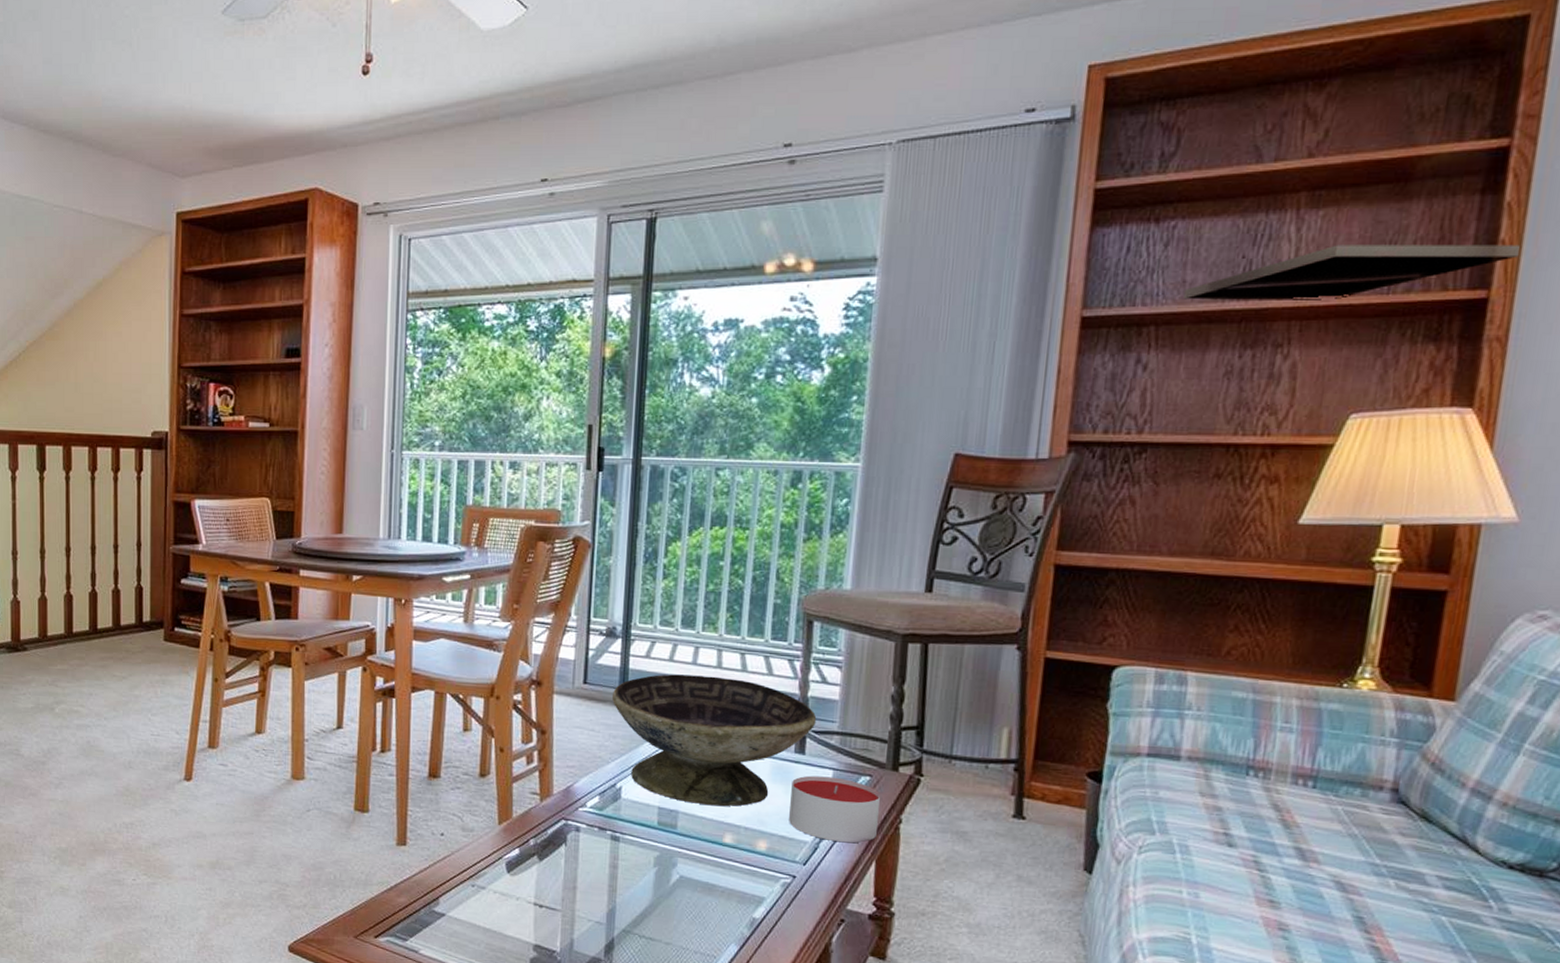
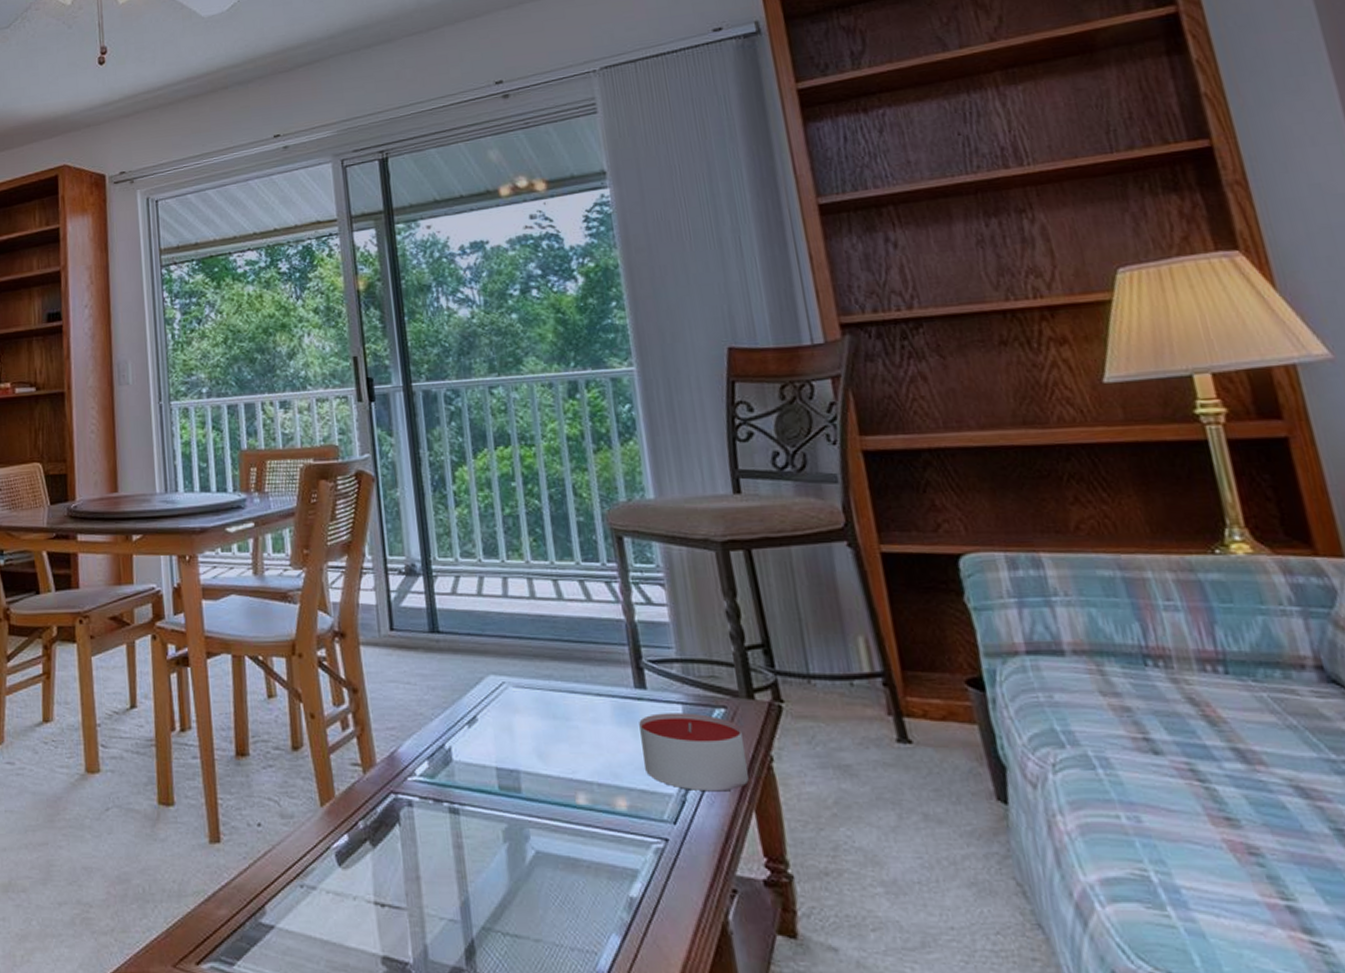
decorative bowl: present [612,674,817,807] -> none [423,608,651,761]
picture frame: present [1183,244,1520,300] -> none [911,95,1226,178]

